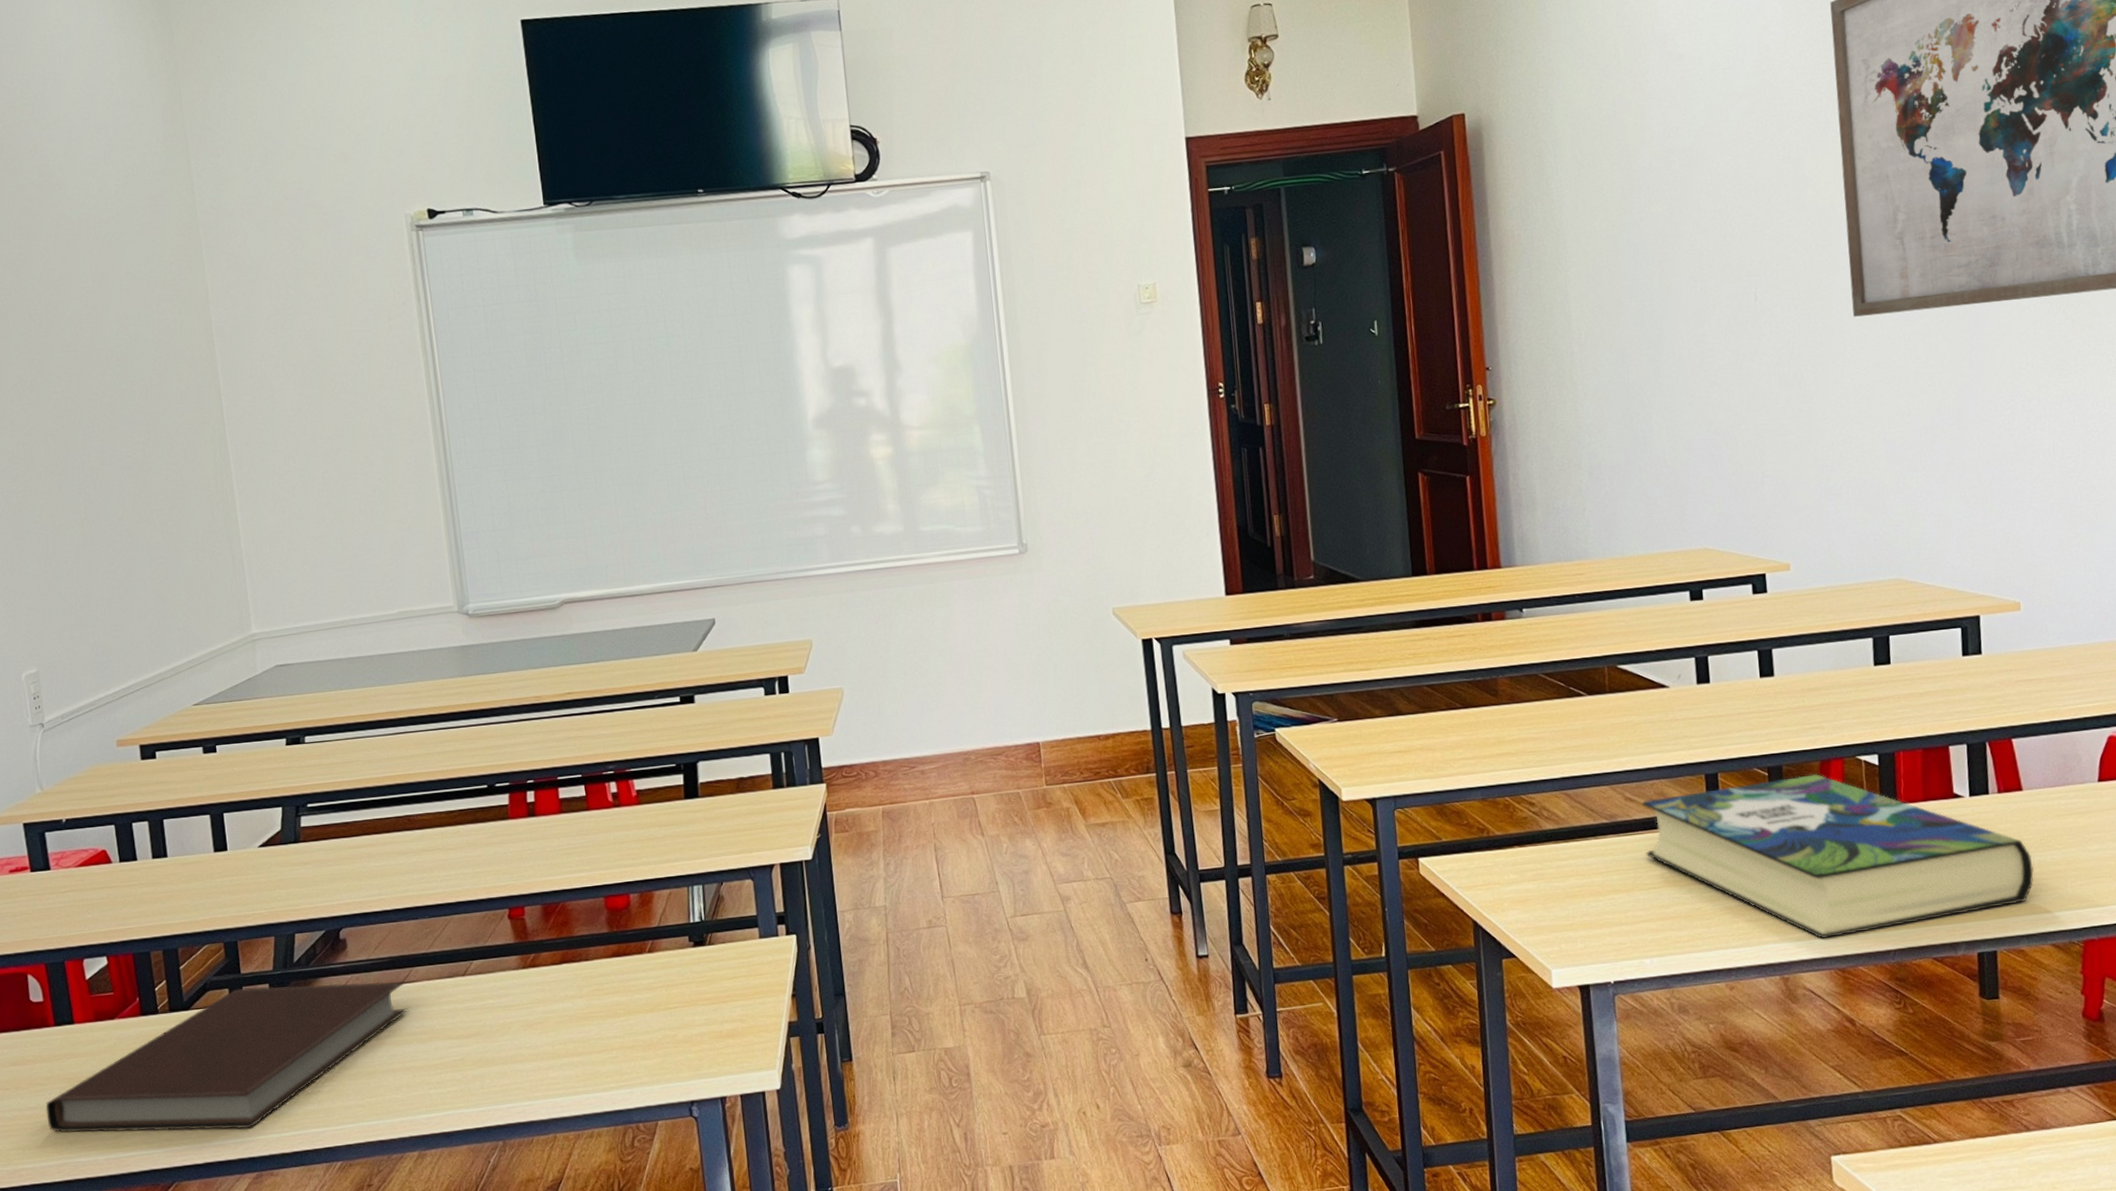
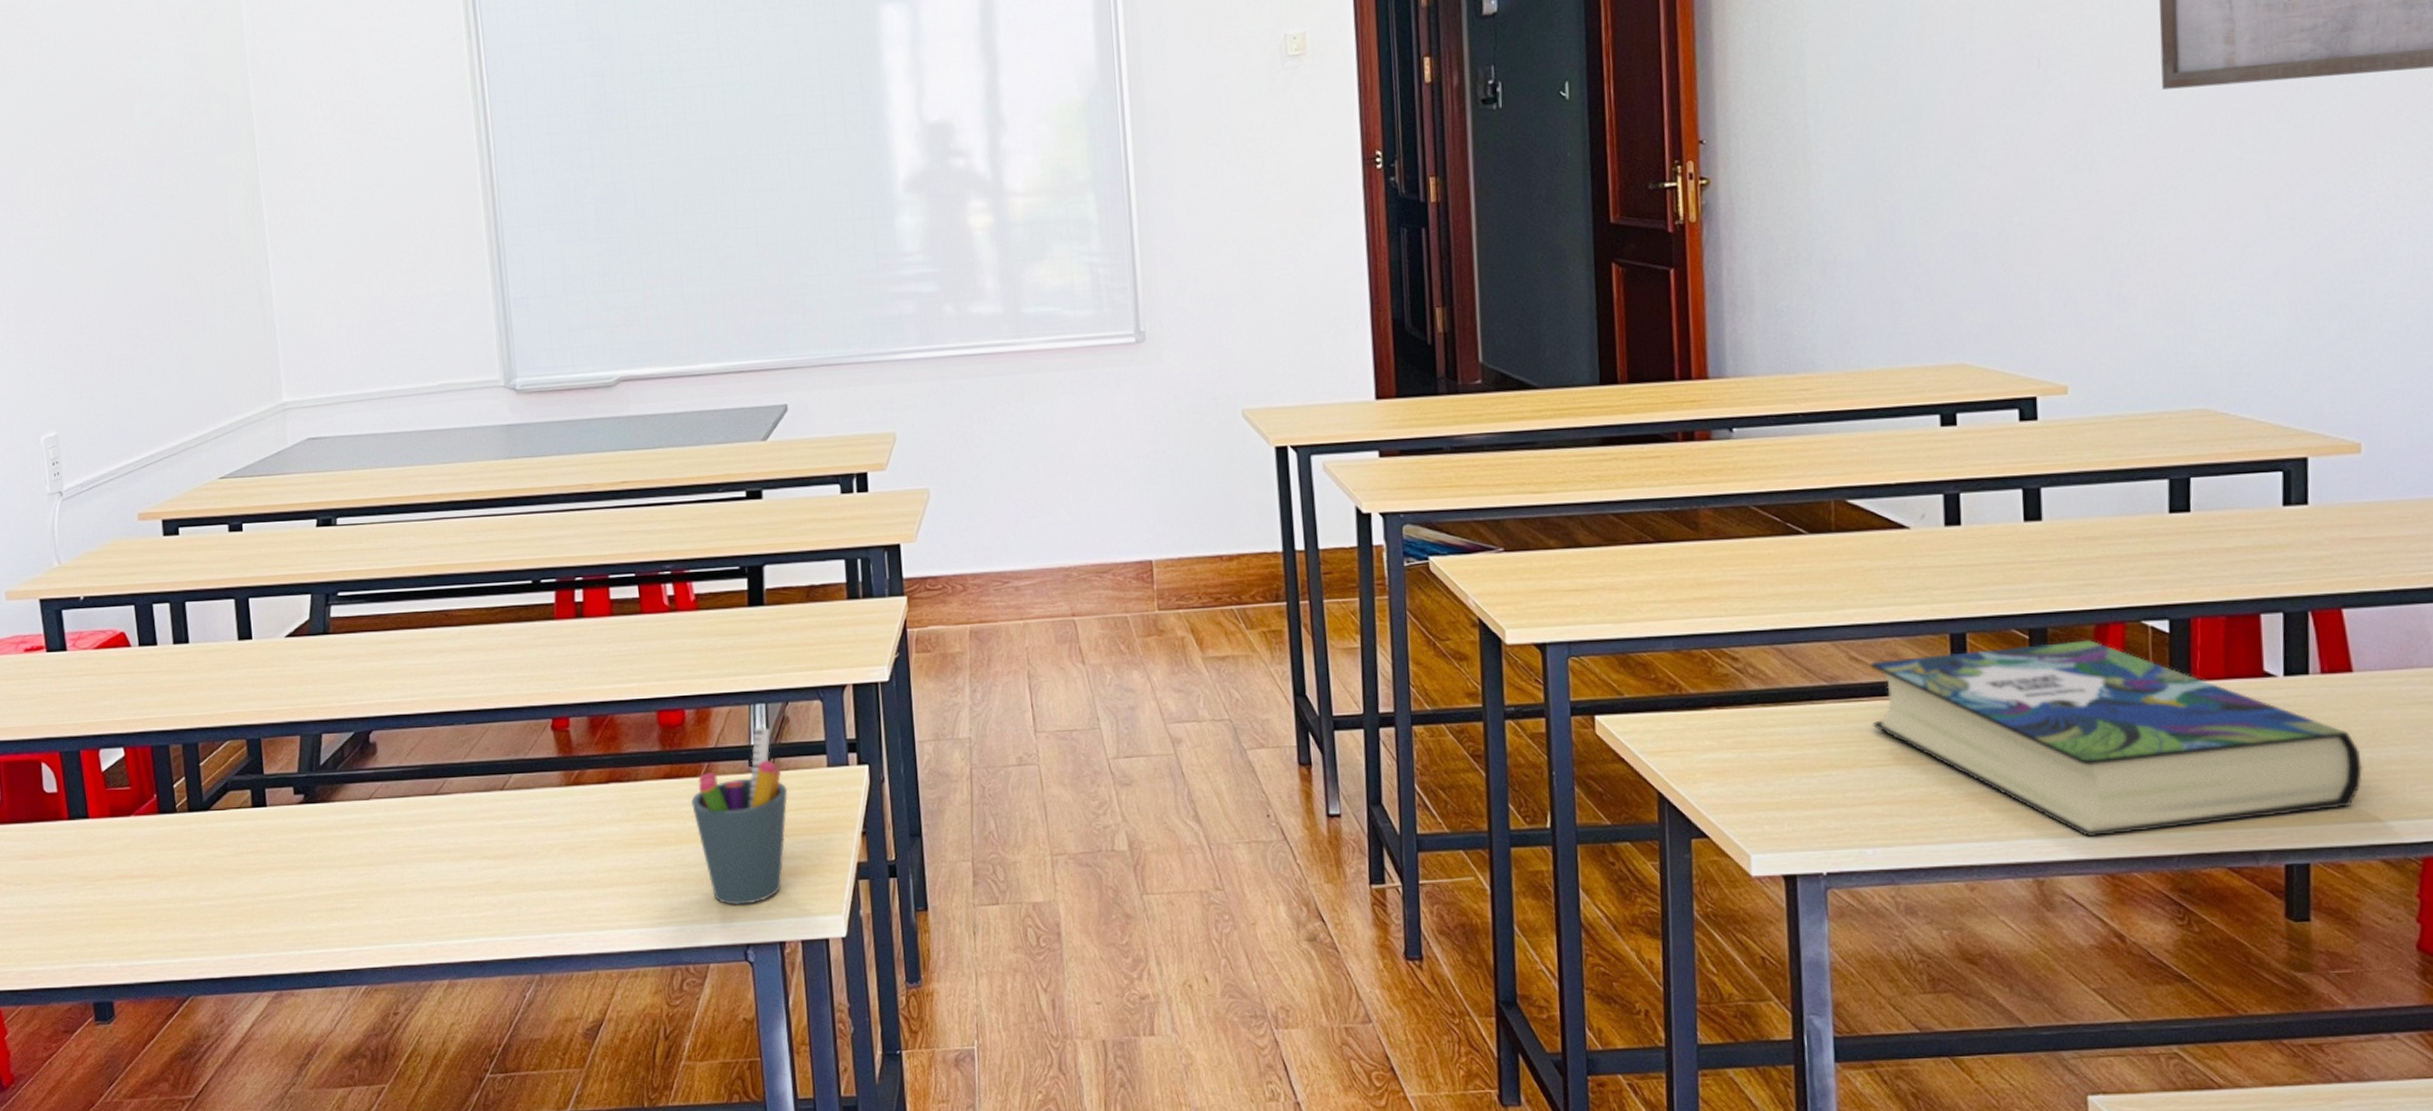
notebook: present [45,981,408,1133] -> none [57,789,441,943]
pen holder: none [638,906,725,1067] -> present [691,727,788,905]

